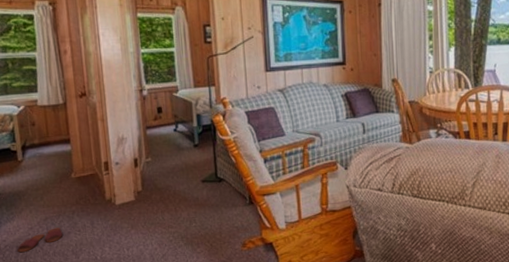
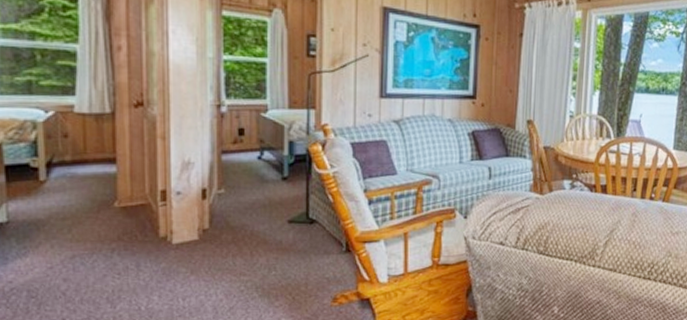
slippers: present [17,227,63,253] -> none [29,268,96,298]

